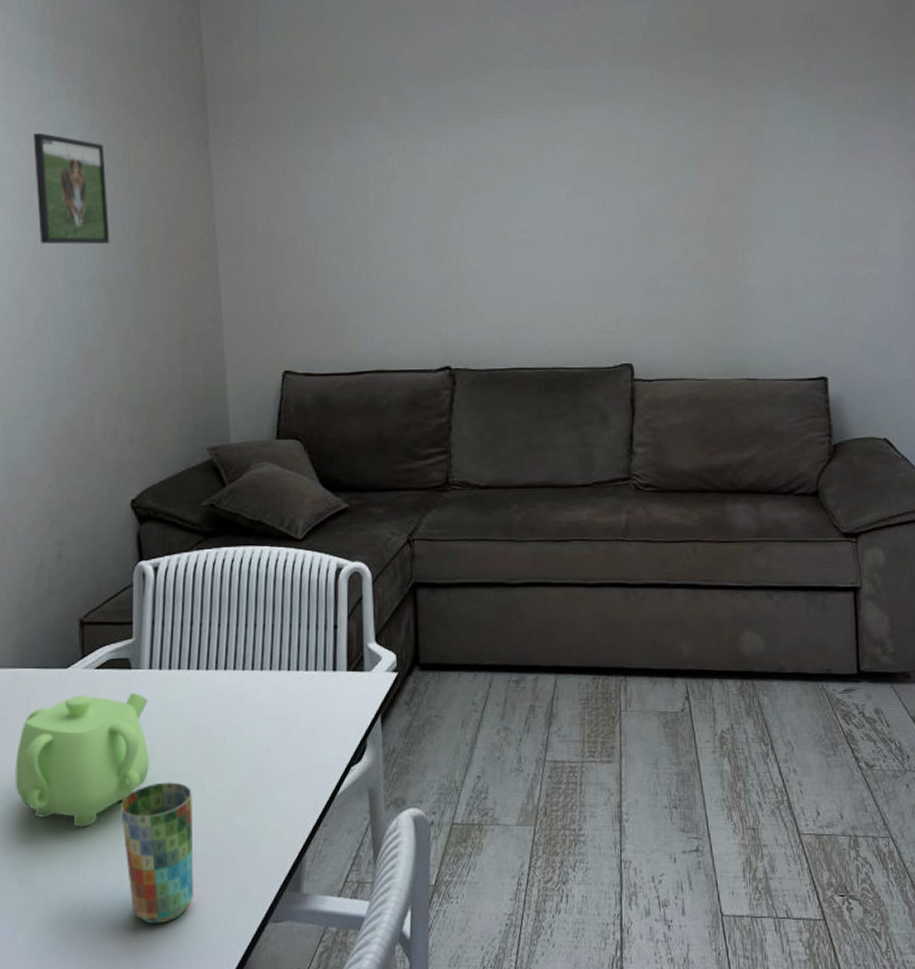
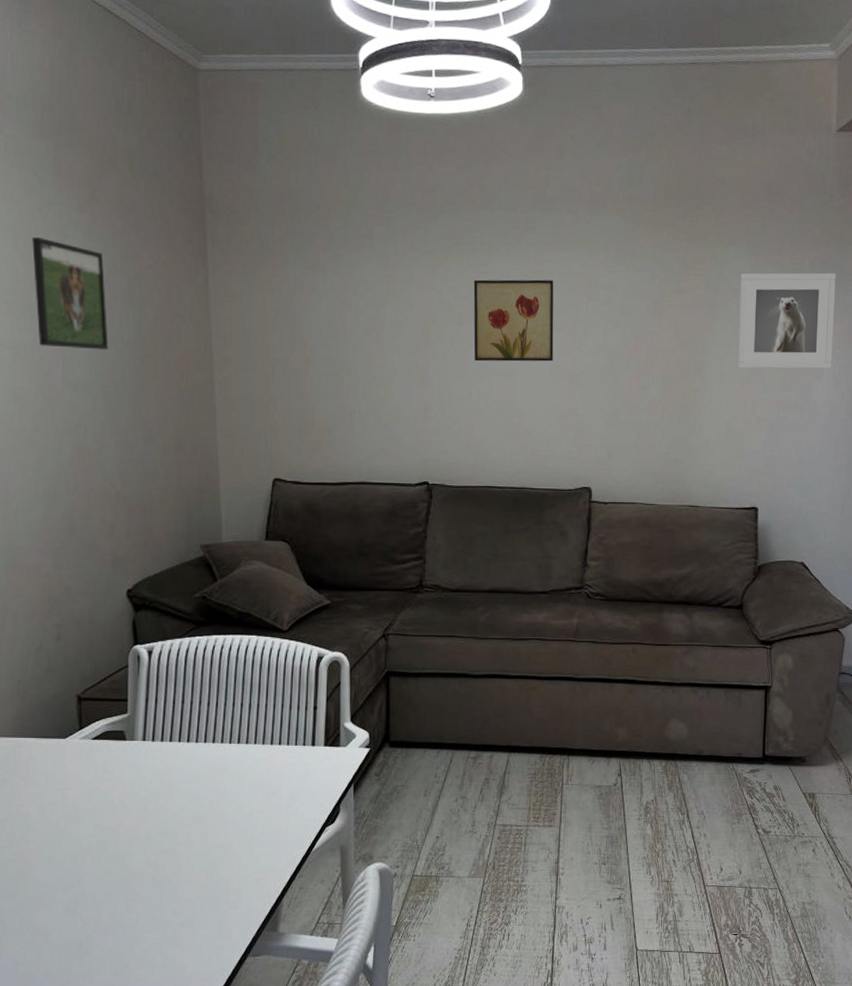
coffeepot: present [15,692,150,828] -> none [16,761,143,877]
cup: present [120,782,193,925] -> none [115,838,181,958]
wall art: none [490,139,582,232] -> present [473,279,554,362]
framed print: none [786,108,901,221] -> present [737,272,836,369]

